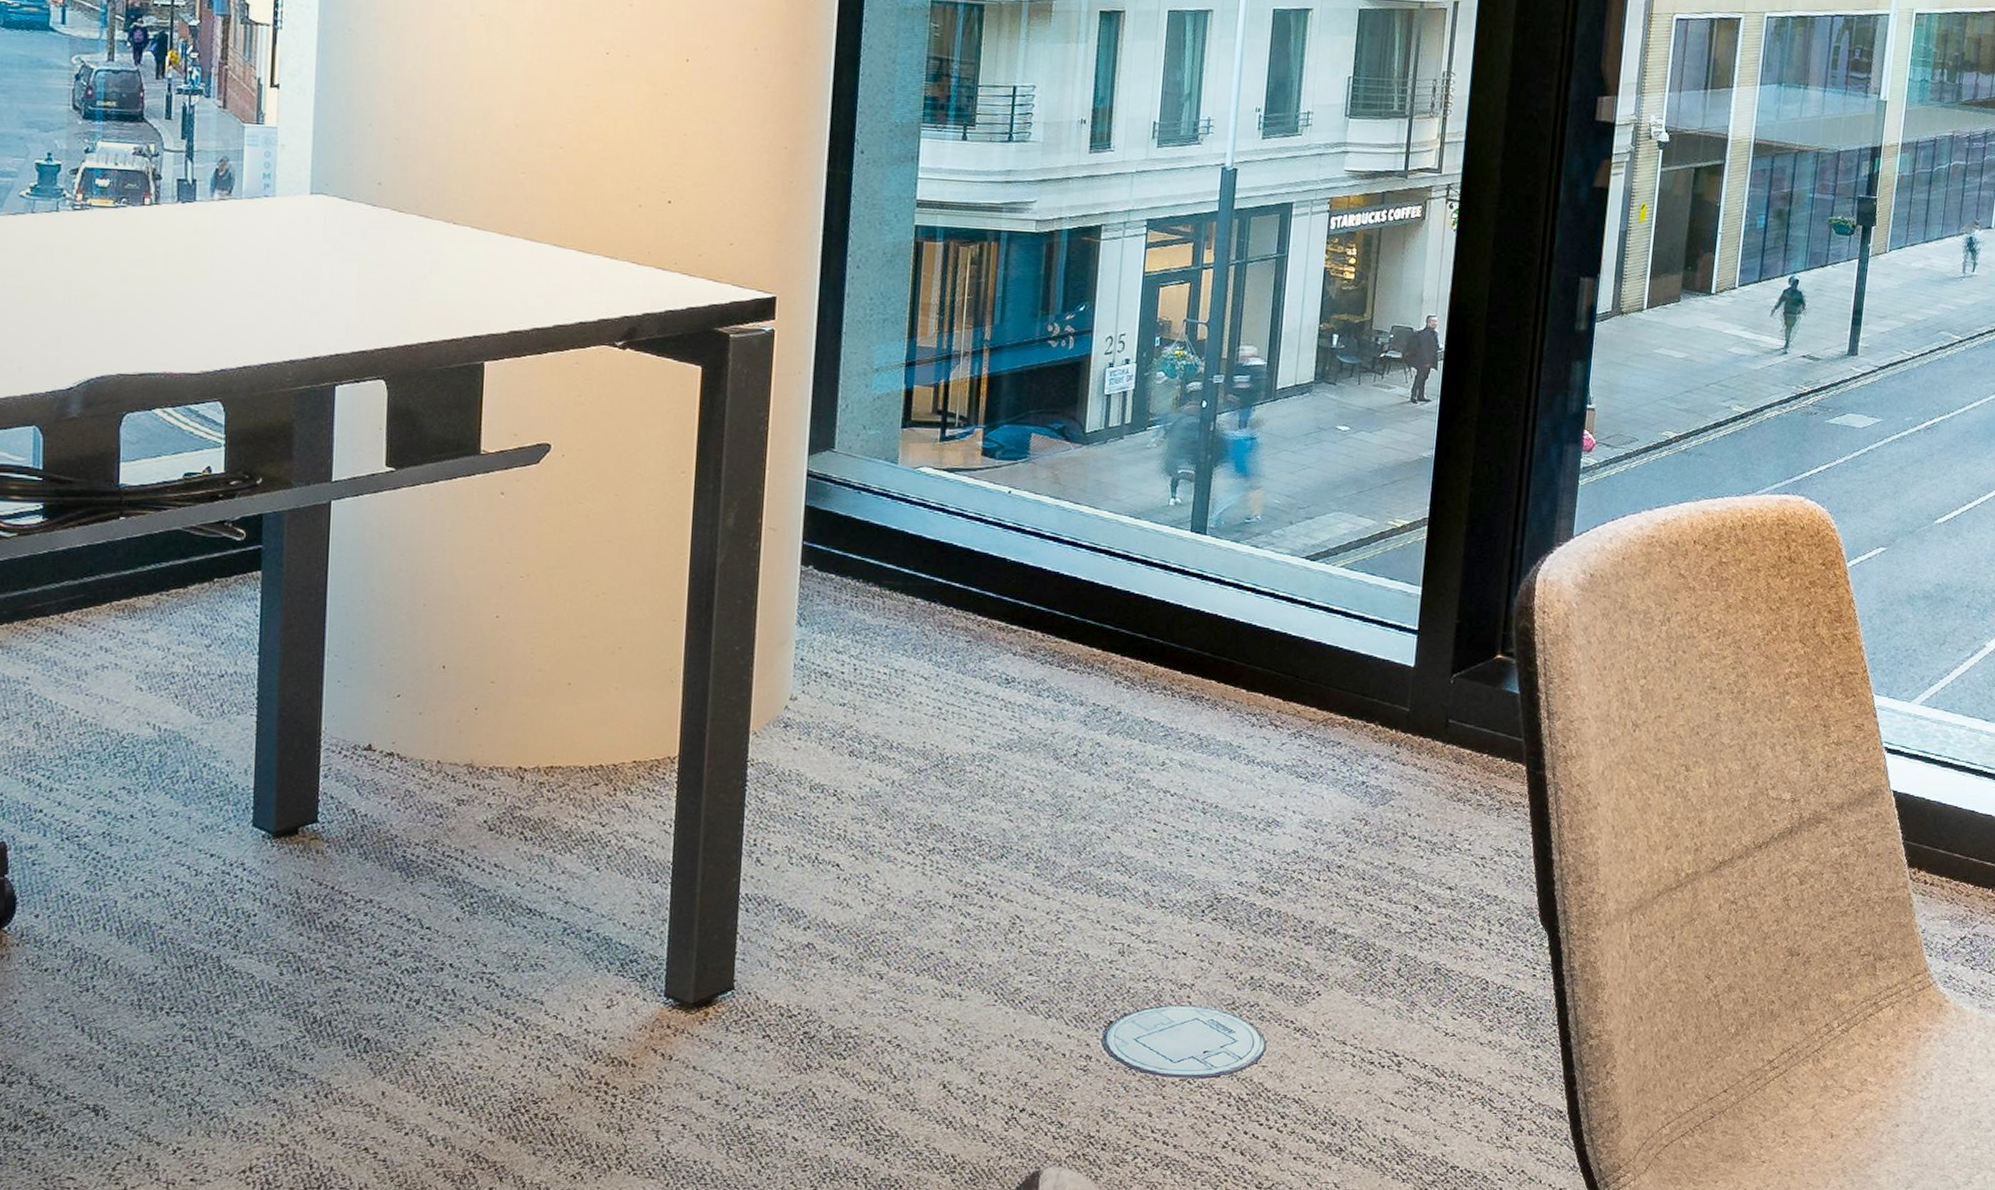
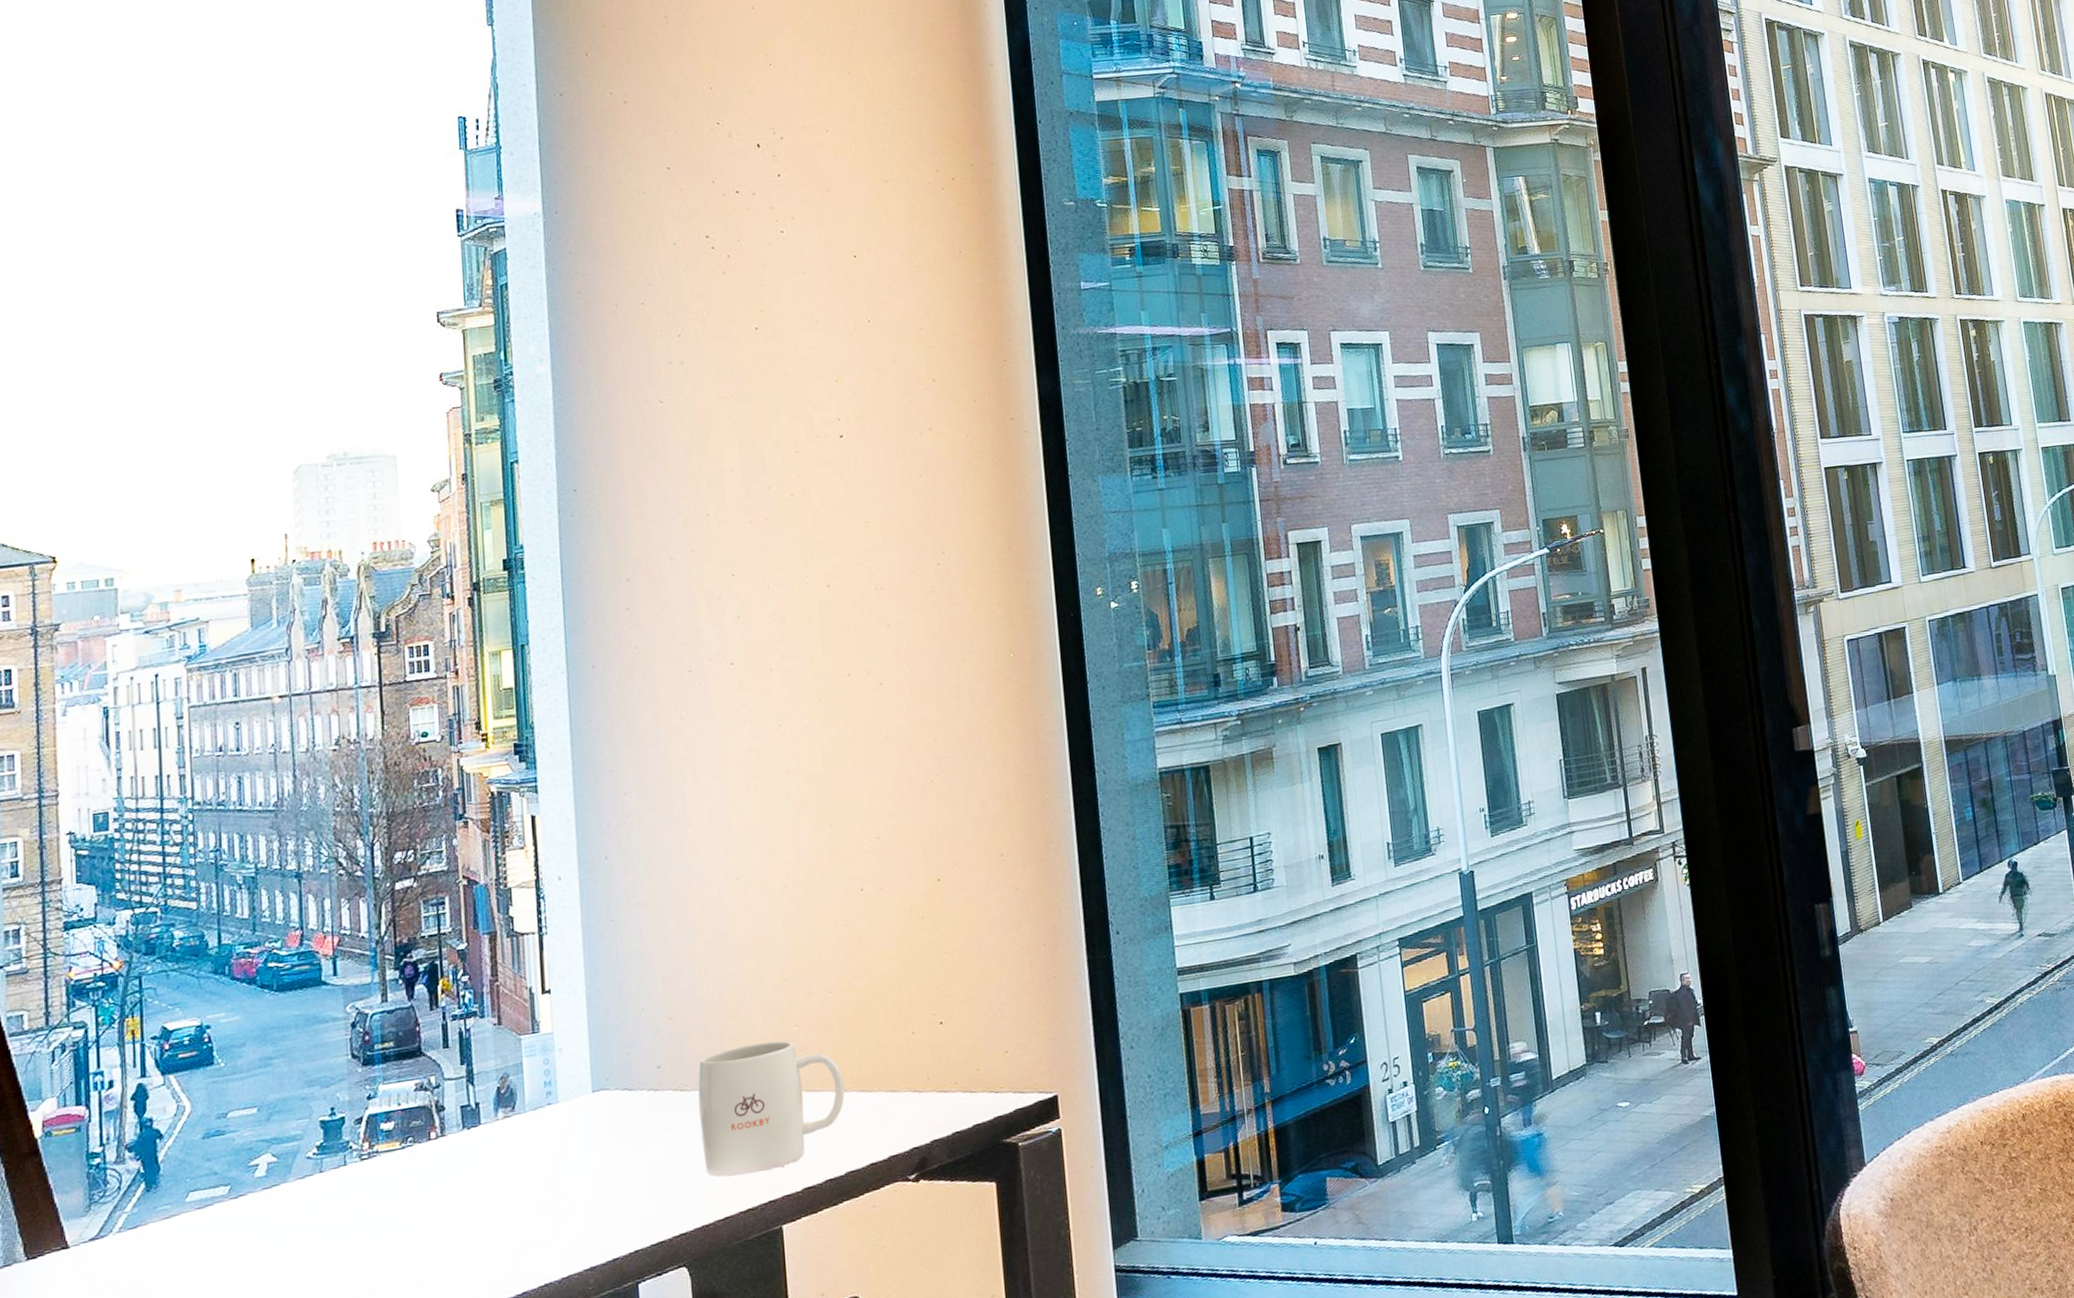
mug: none [414,181,564,307] -> present [698,1040,845,1178]

